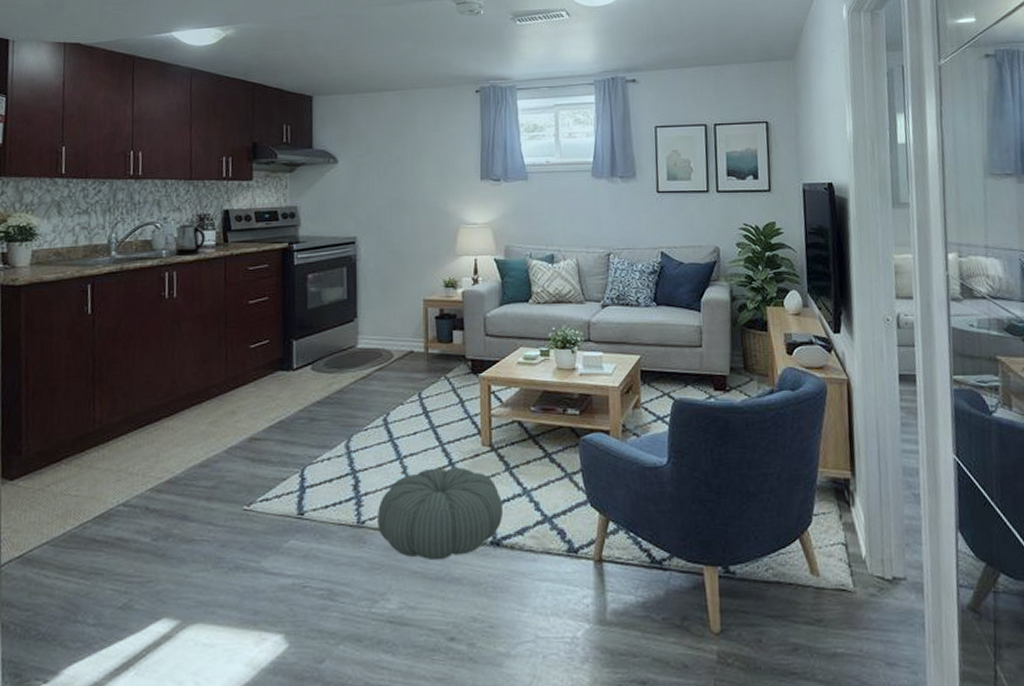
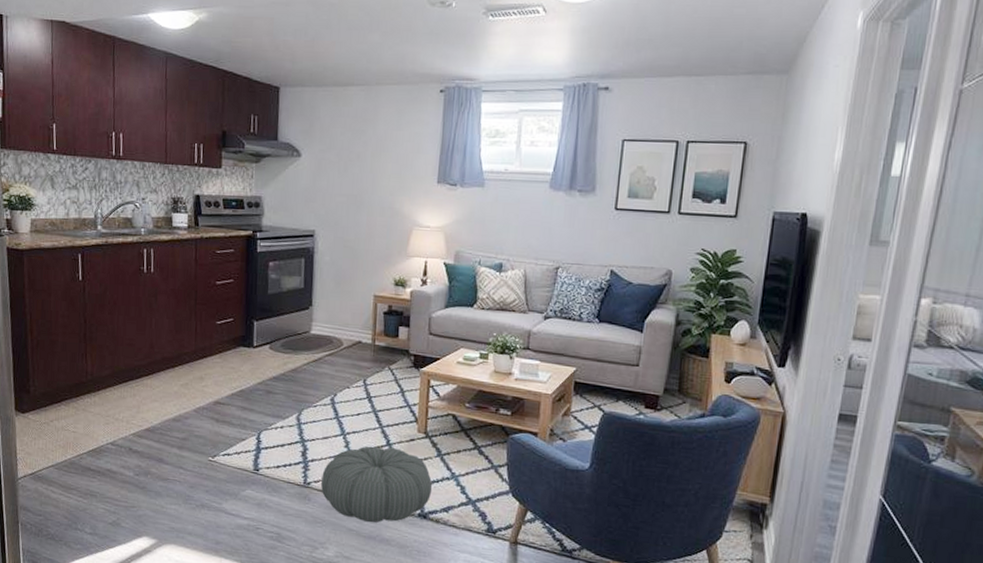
kettle: present [175,223,206,256] -> none [152,205,179,235]

